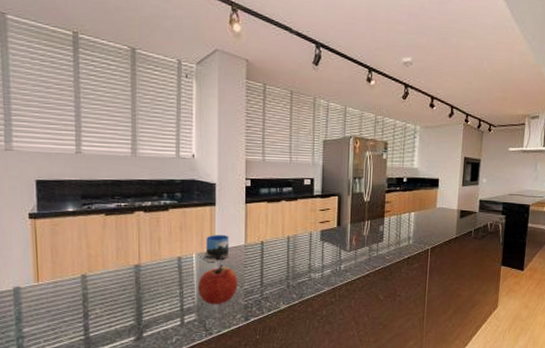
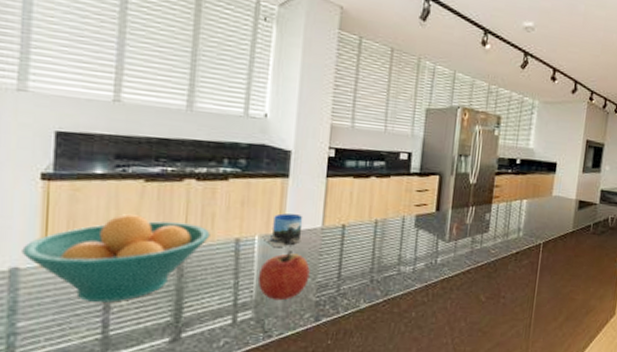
fruit bowl: none [21,242,158,311] -> present [21,214,211,302]

